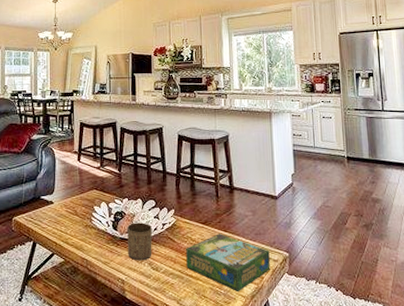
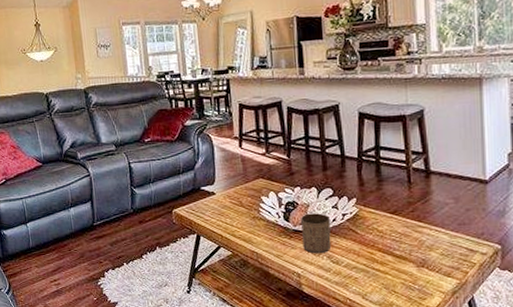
board game: present [186,234,270,293] -> none [371,224,477,288]

